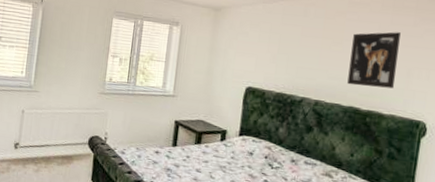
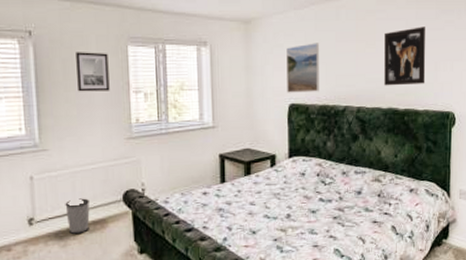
wastebasket: none [42,135,62,164] -> present [65,198,90,235]
wall art: none [69,18,97,53] -> present [76,52,110,92]
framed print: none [246,34,283,80] -> present [286,43,319,93]

